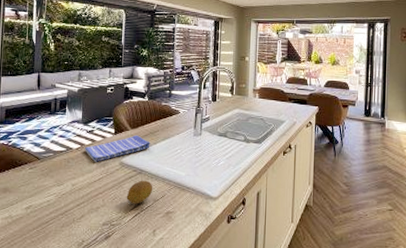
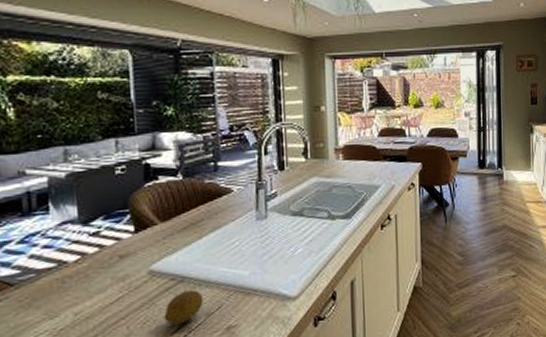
dish towel: present [85,135,151,162] -> none [88,229,193,276]

